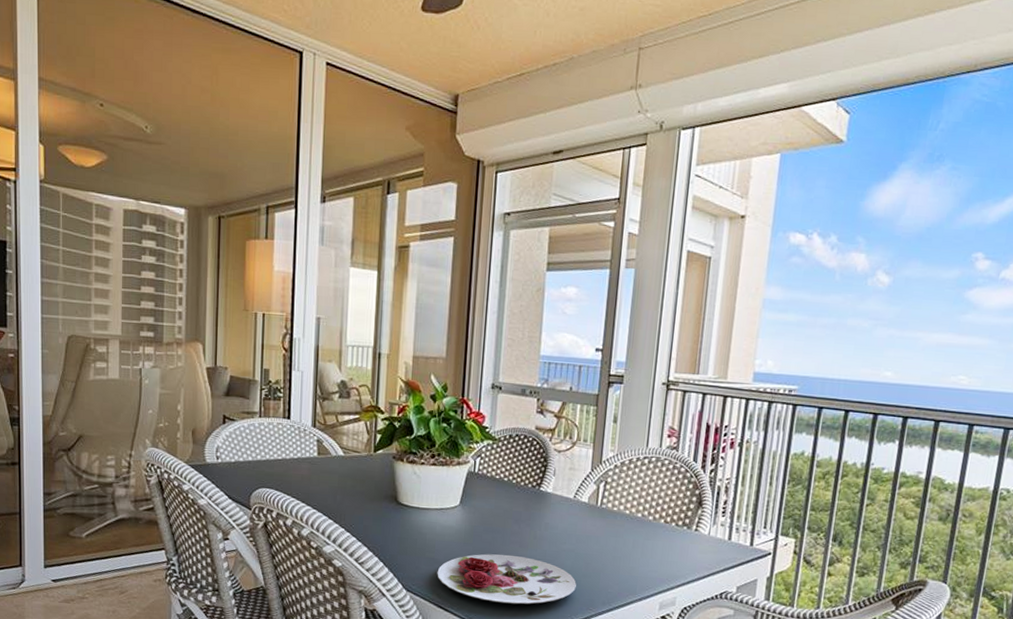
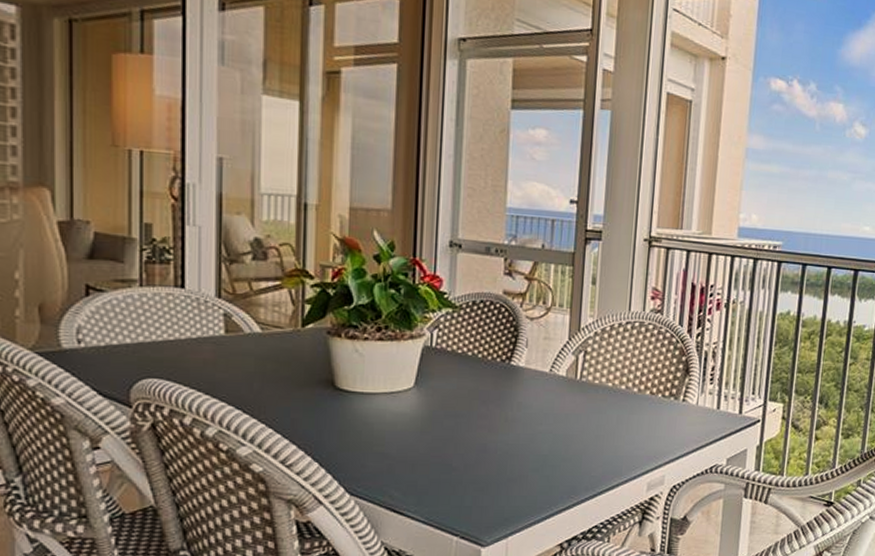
plate: present [437,554,576,604] -> none [388,442,555,499]

